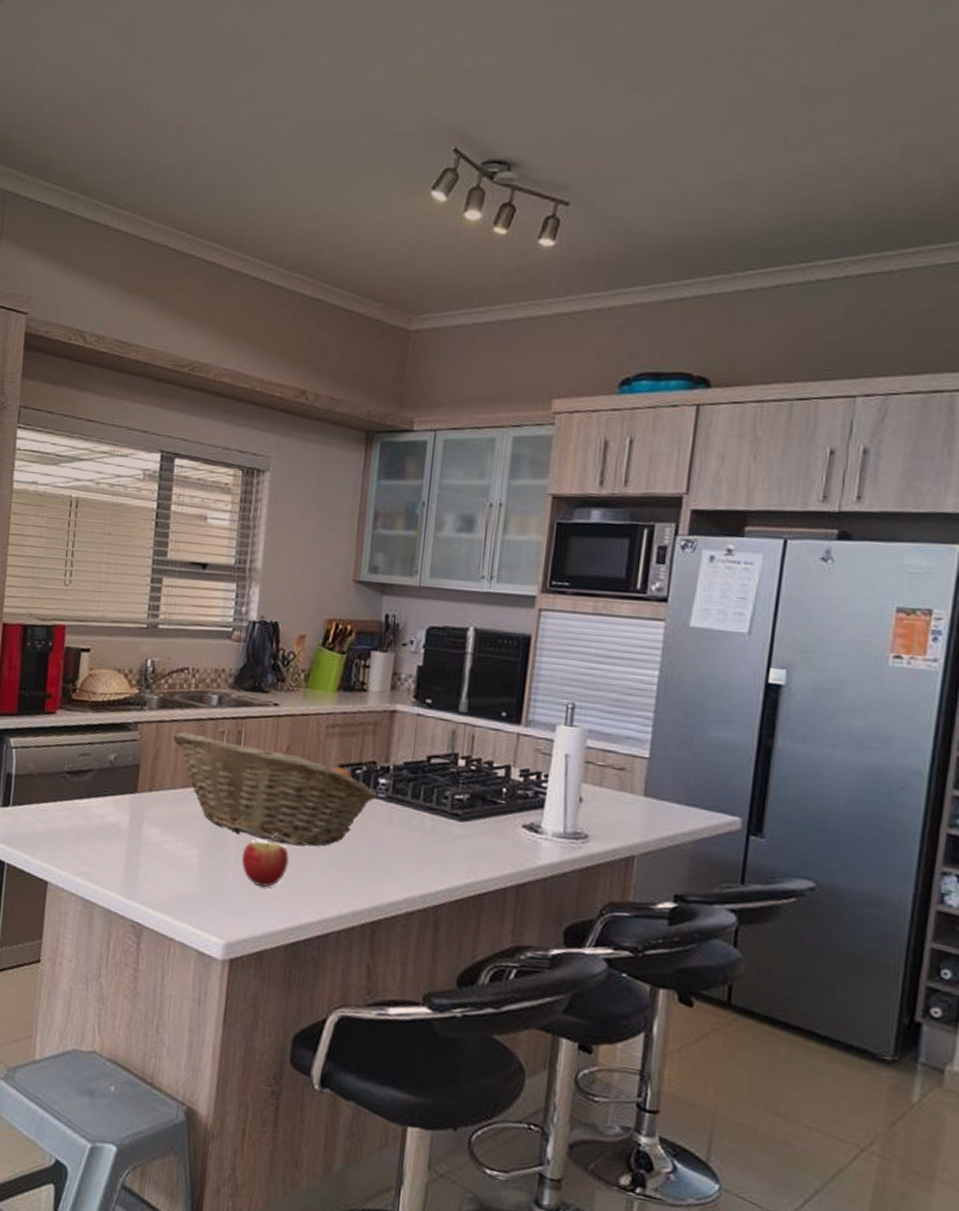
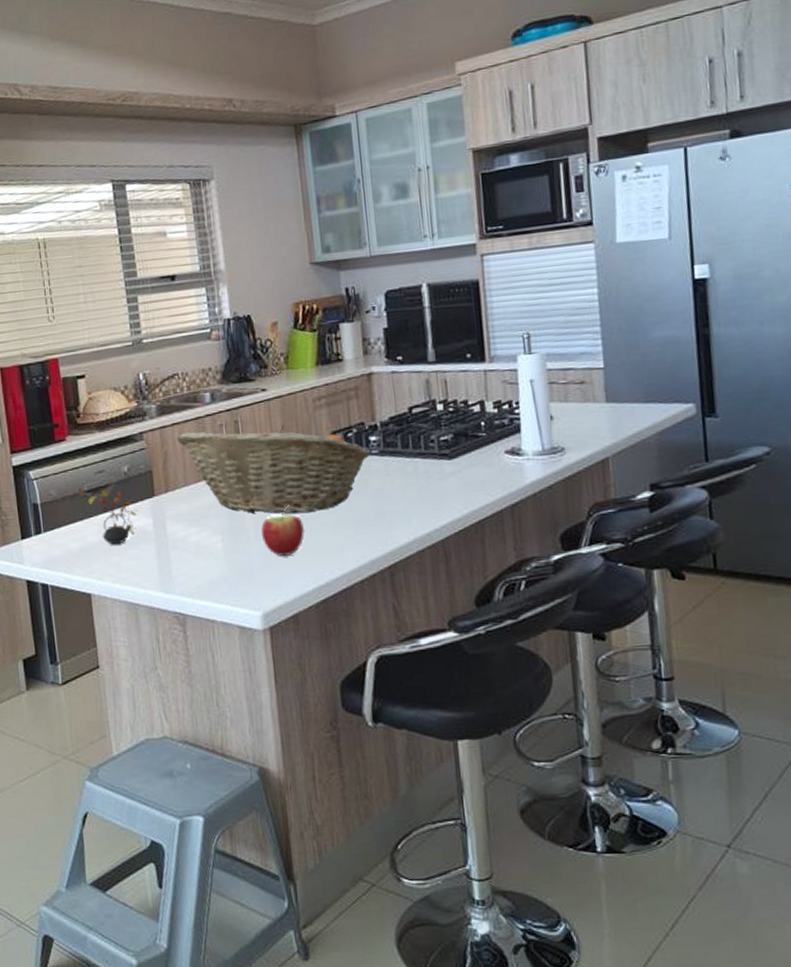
teapot: none [46,753,115,836] -> present [65,471,138,545]

